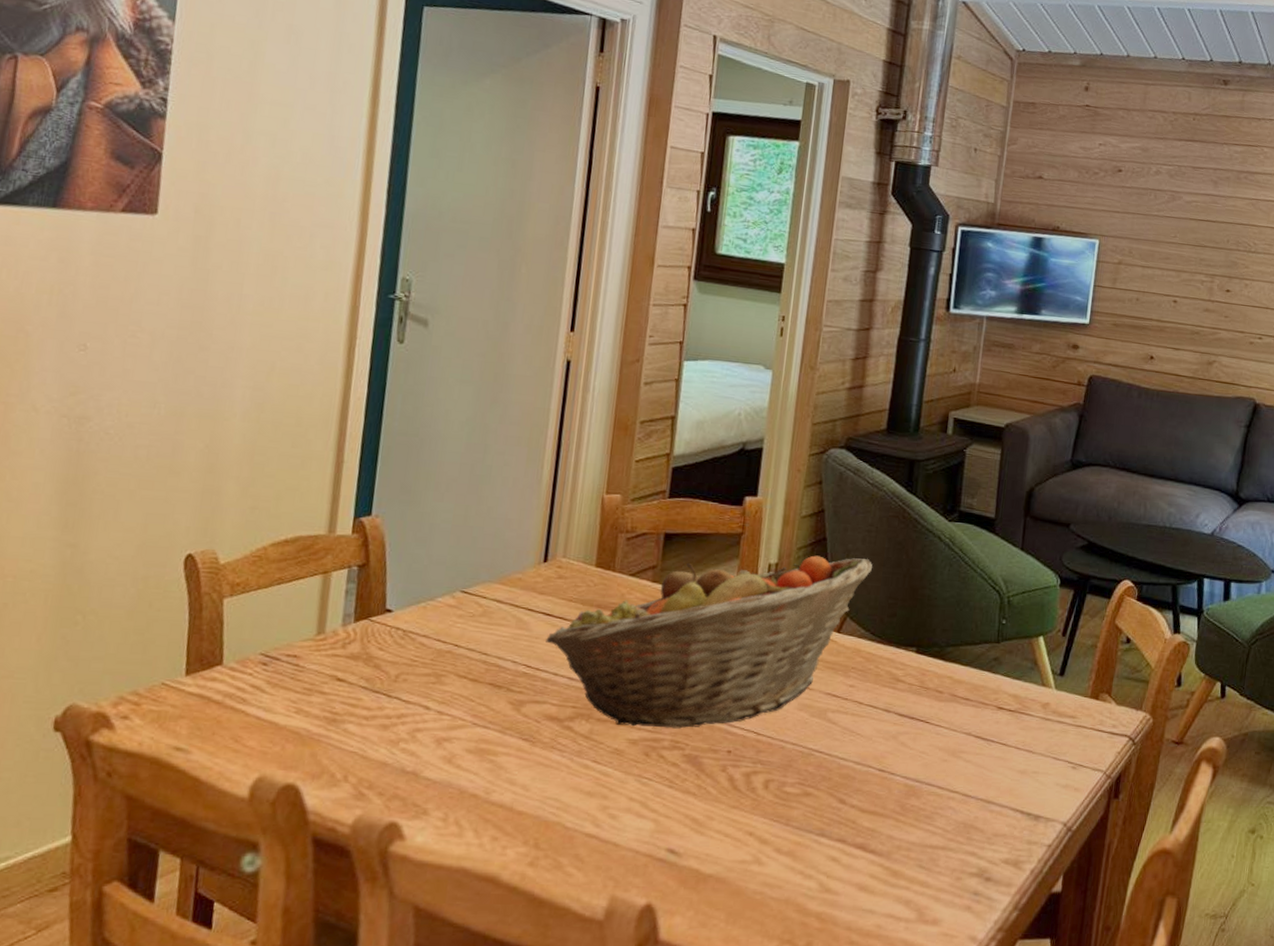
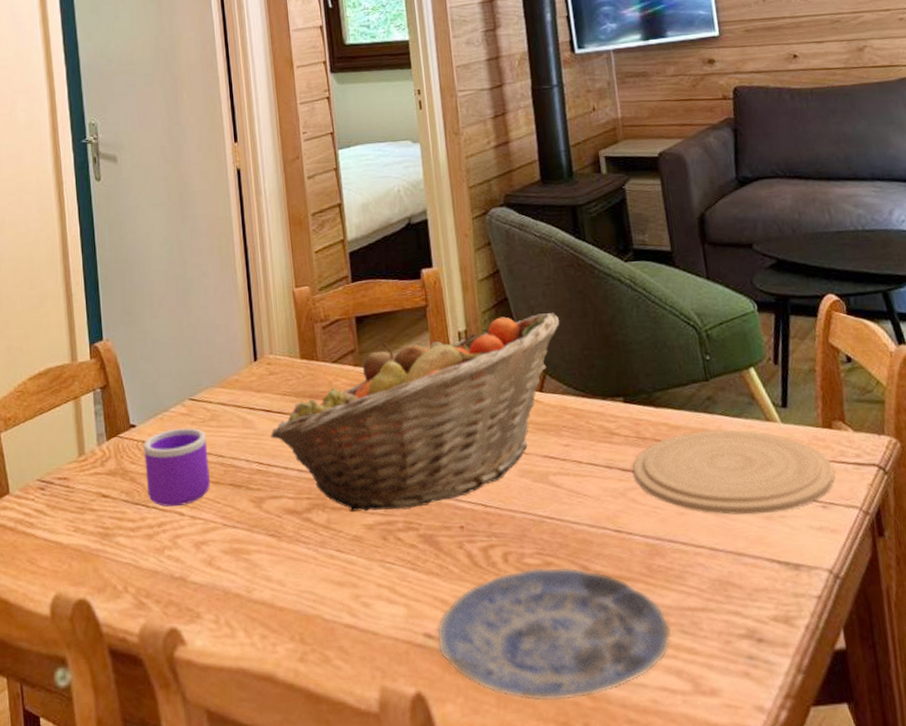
mug: none [392,619,472,700] -> present [143,427,210,507]
plate: none [678,797,911,919] -> present [436,567,672,701]
plate: none [909,688,1091,769] -> present [632,430,835,515]

